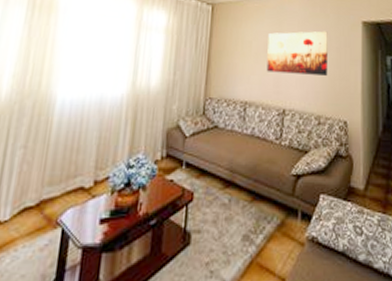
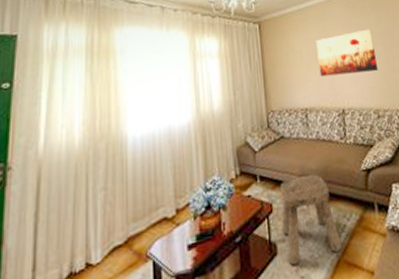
stool: none [199,170,257,258] -> present [281,174,342,266]

